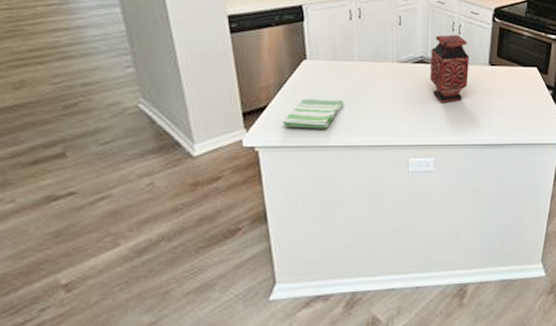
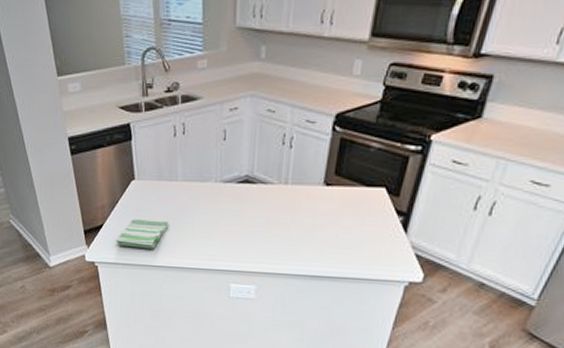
vase: present [430,35,469,102] -> none [255,149,301,227]

